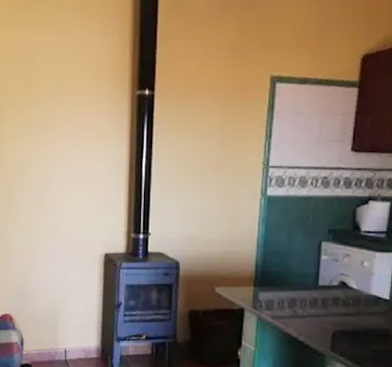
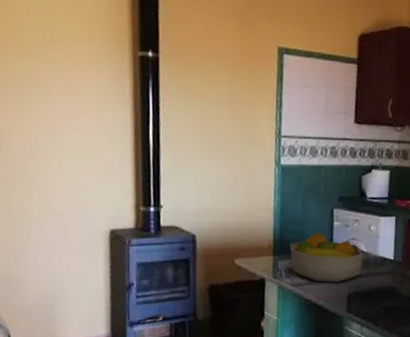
fruit bowl: none [272,265,353,319] -> present [290,232,363,283]

